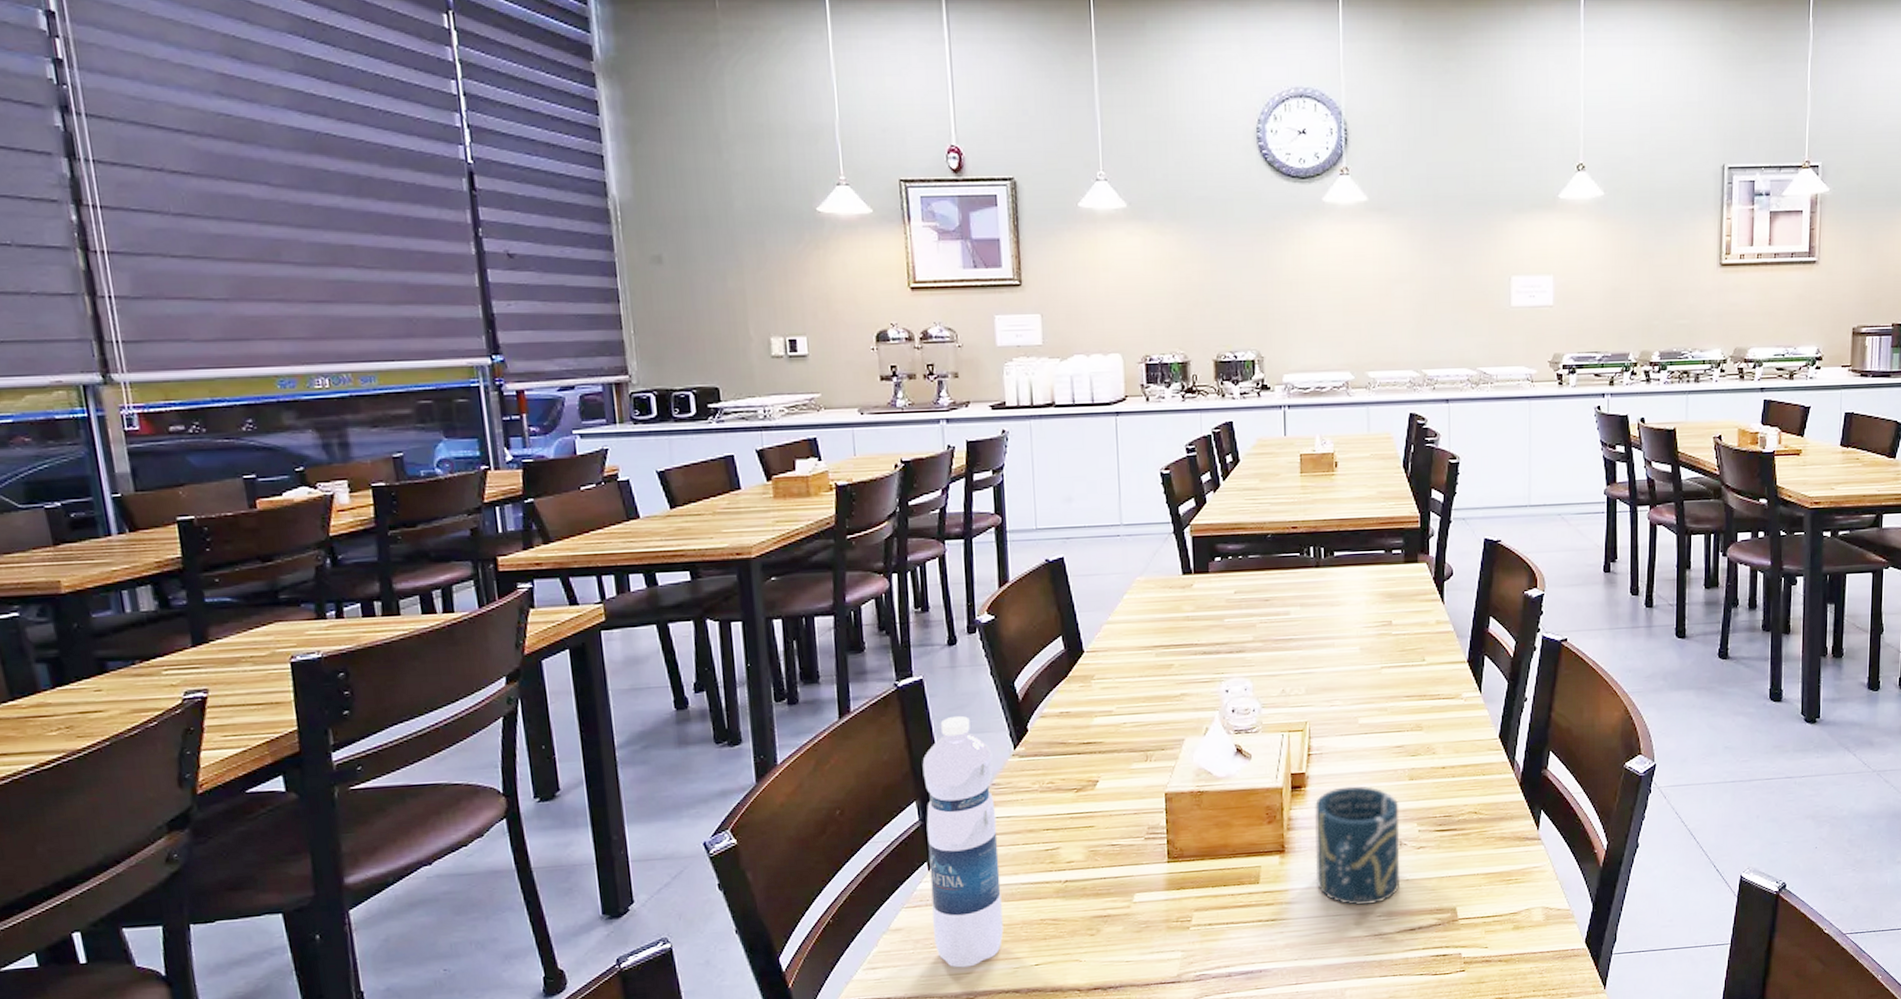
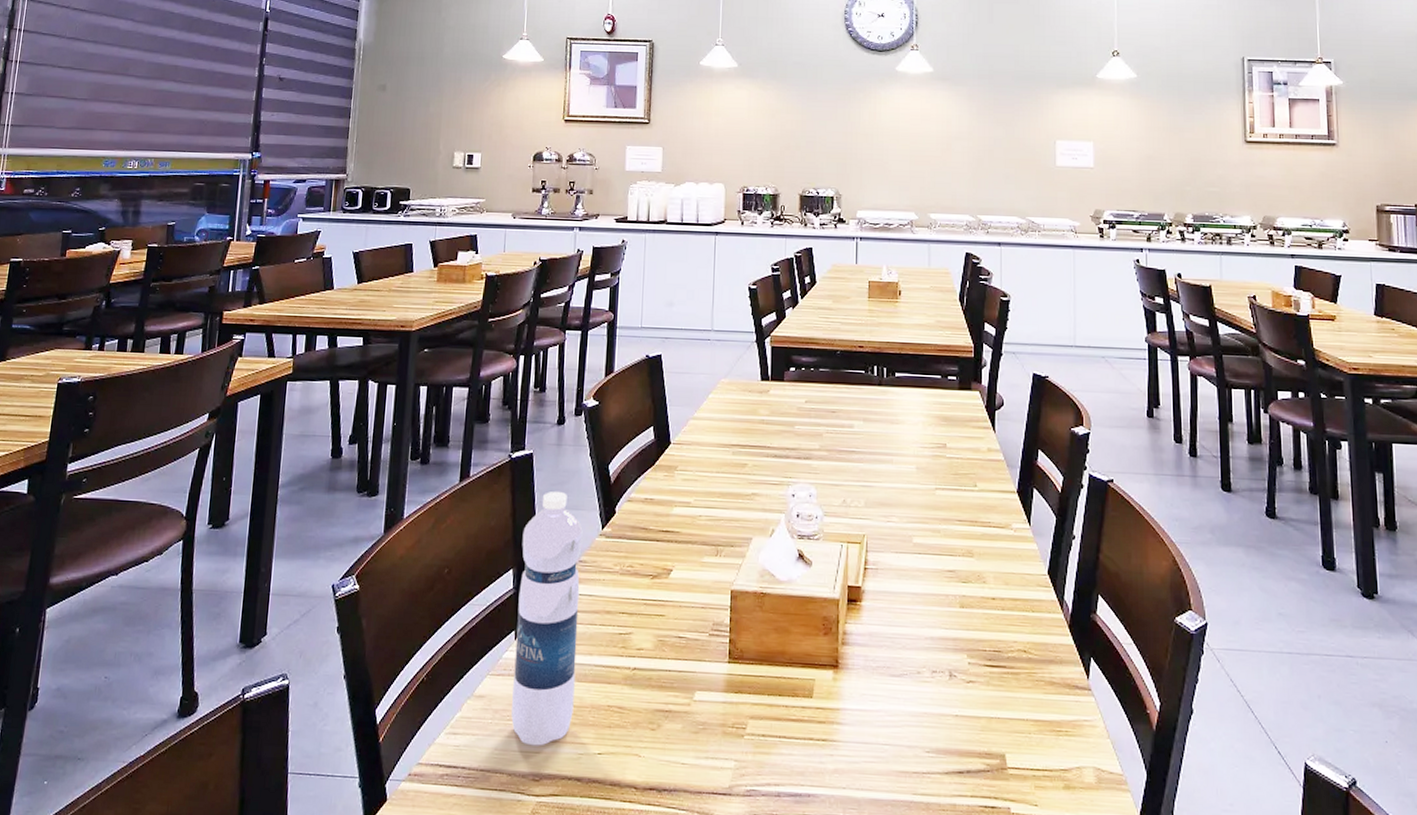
cup: present [1315,786,1400,906] -> none [867,606,950,738]

